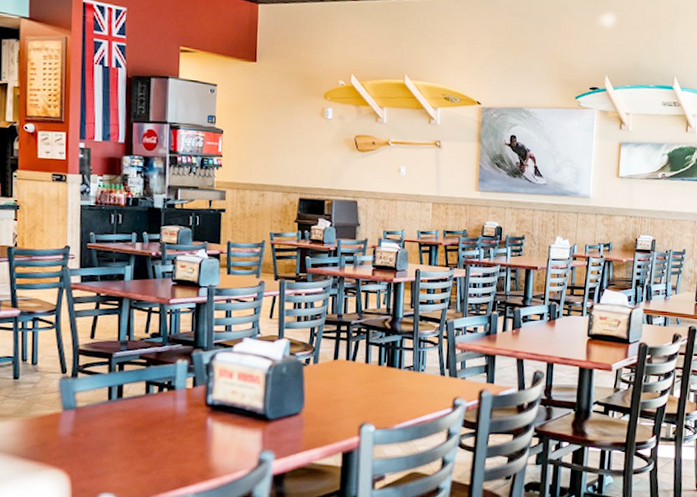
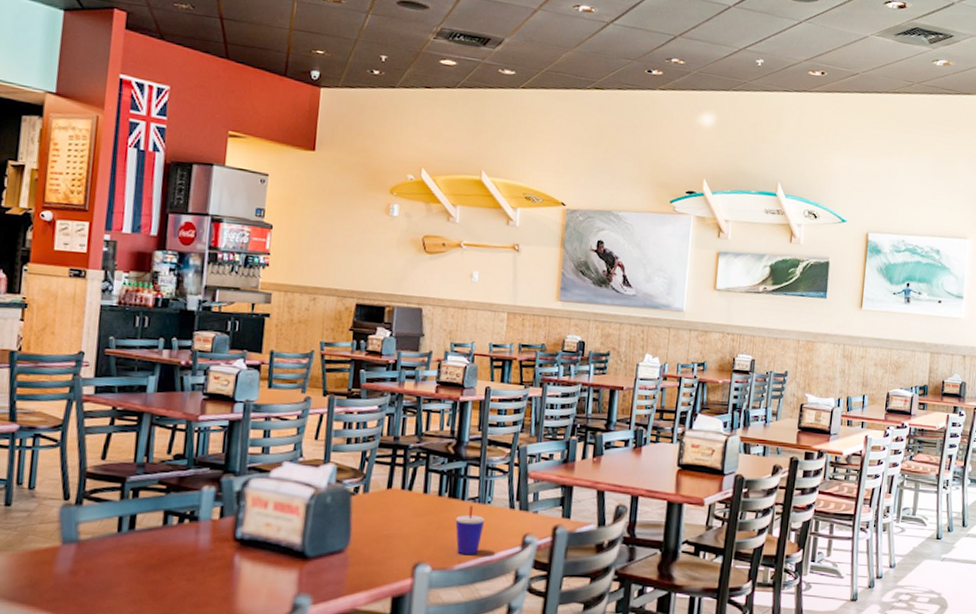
beverage cup: none [394,373,420,416] -> present [455,505,485,556]

